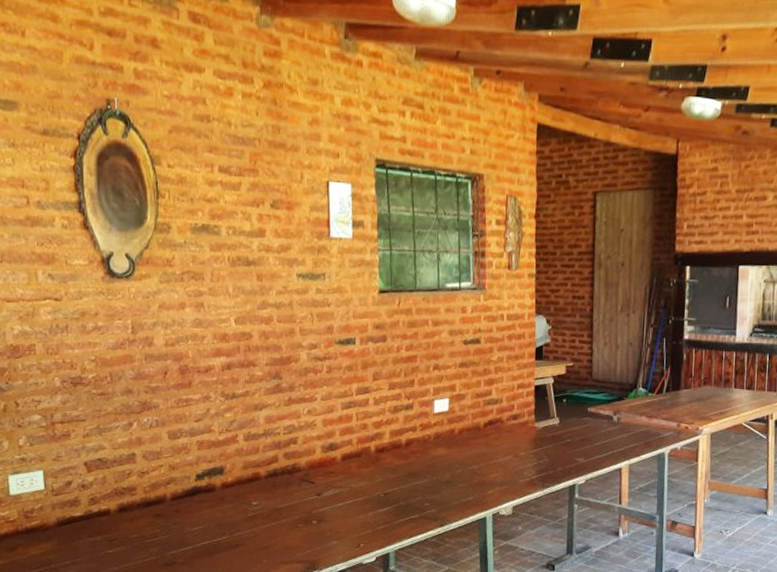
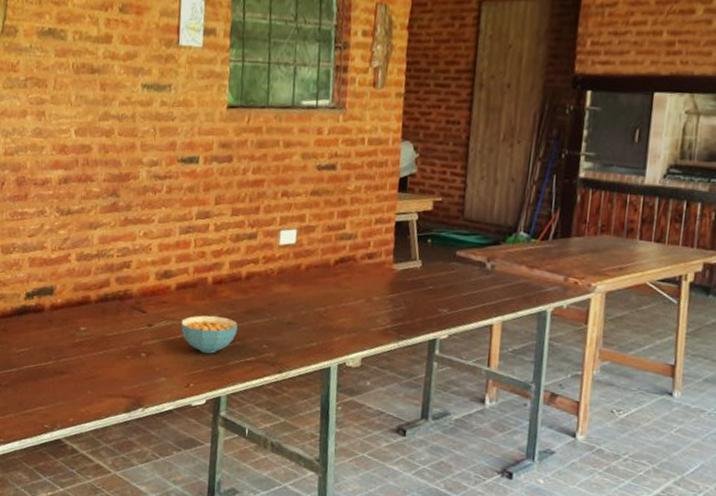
cereal bowl: none [348,481,401,515] -> present [181,315,238,354]

